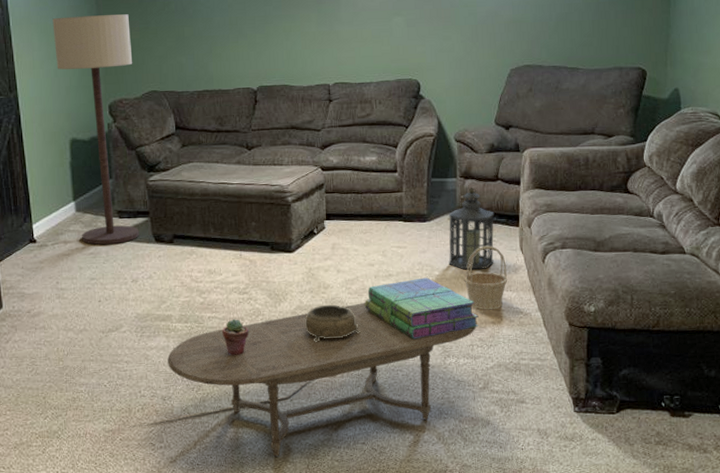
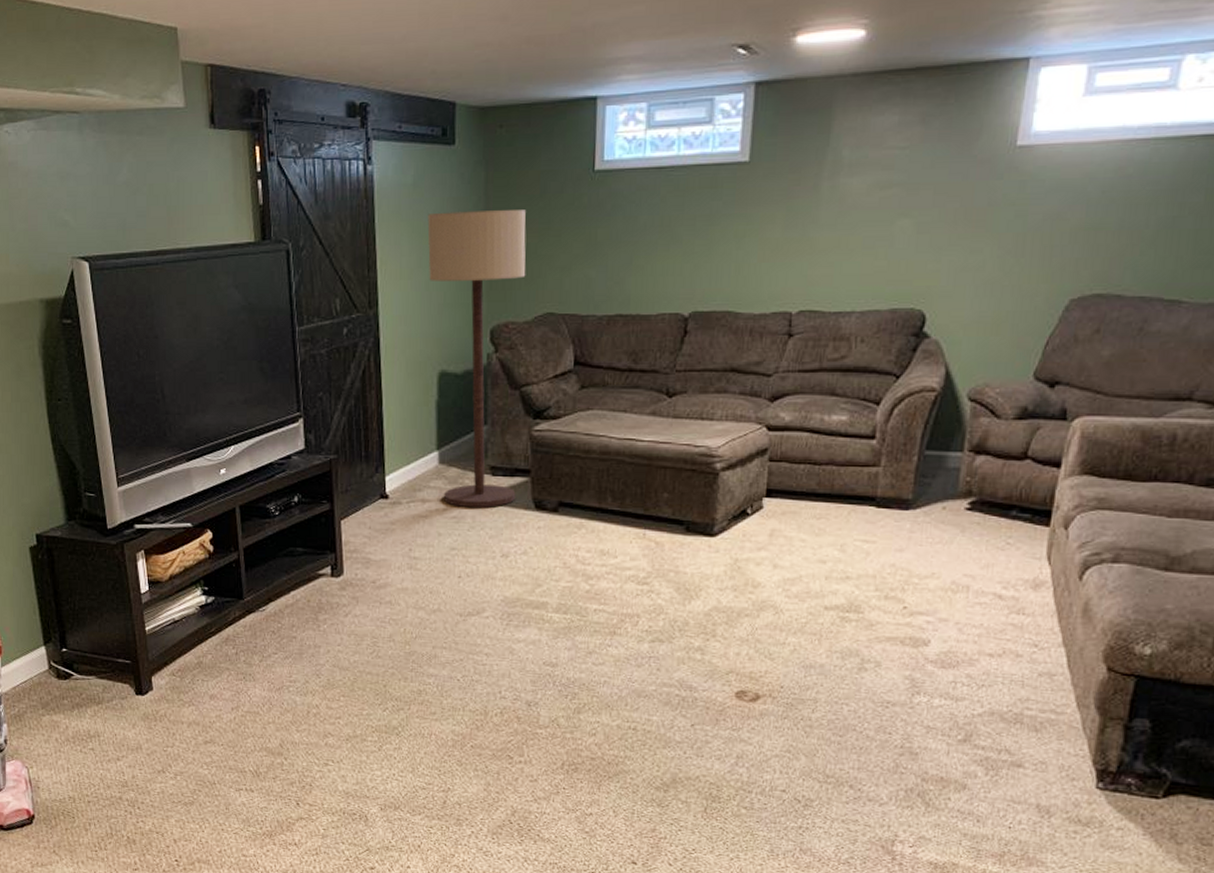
coffee table: present [167,303,477,457] -> none [537,610,966,793]
potted succulent: present [222,319,249,356] -> none [611,615,645,662]
decorative bowl: present [305,304,360,342] -> none [721,608,797,656]
stack of books: present [365,277,479,340] -> none [806,585,970,666]
lantern: present [448,186,495,270] -> none [935,465,1015,581]
basket: present [464,245,508,310] -> none [954,549,1022,638]

